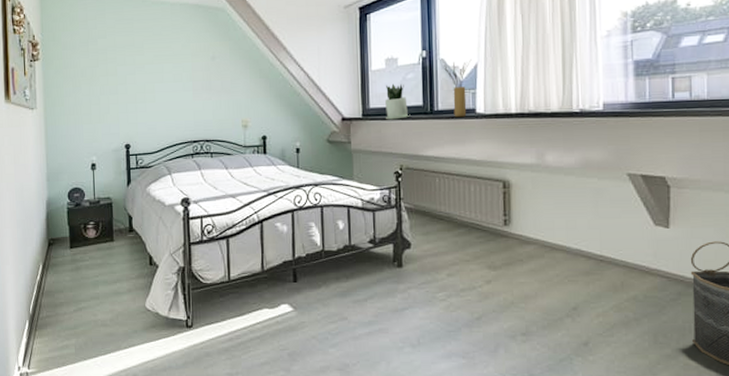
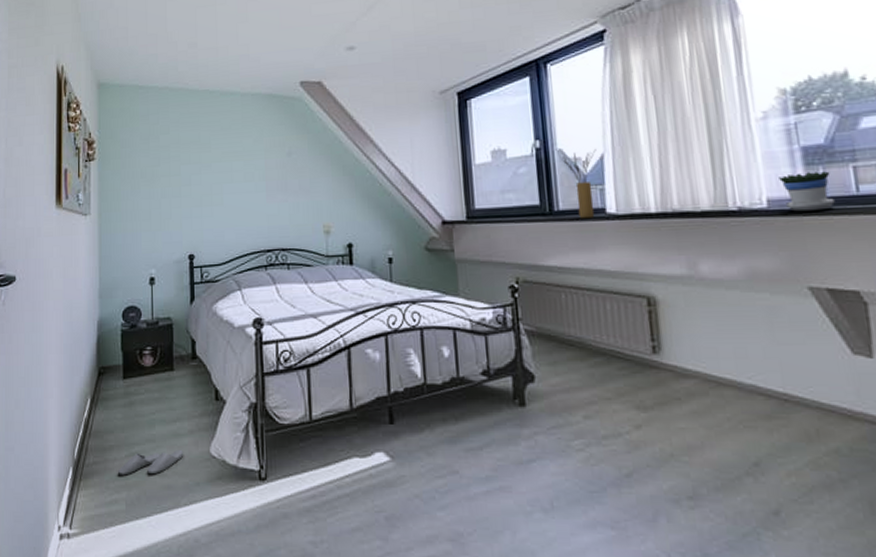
slippers: none [68,305,124,326] -> present [118,450,184,476]
planter: present [385,83,410,120] -> none [493,179,525,223]
flowerpot: none [614,81,655,114] -> present [779,171,835,212]

